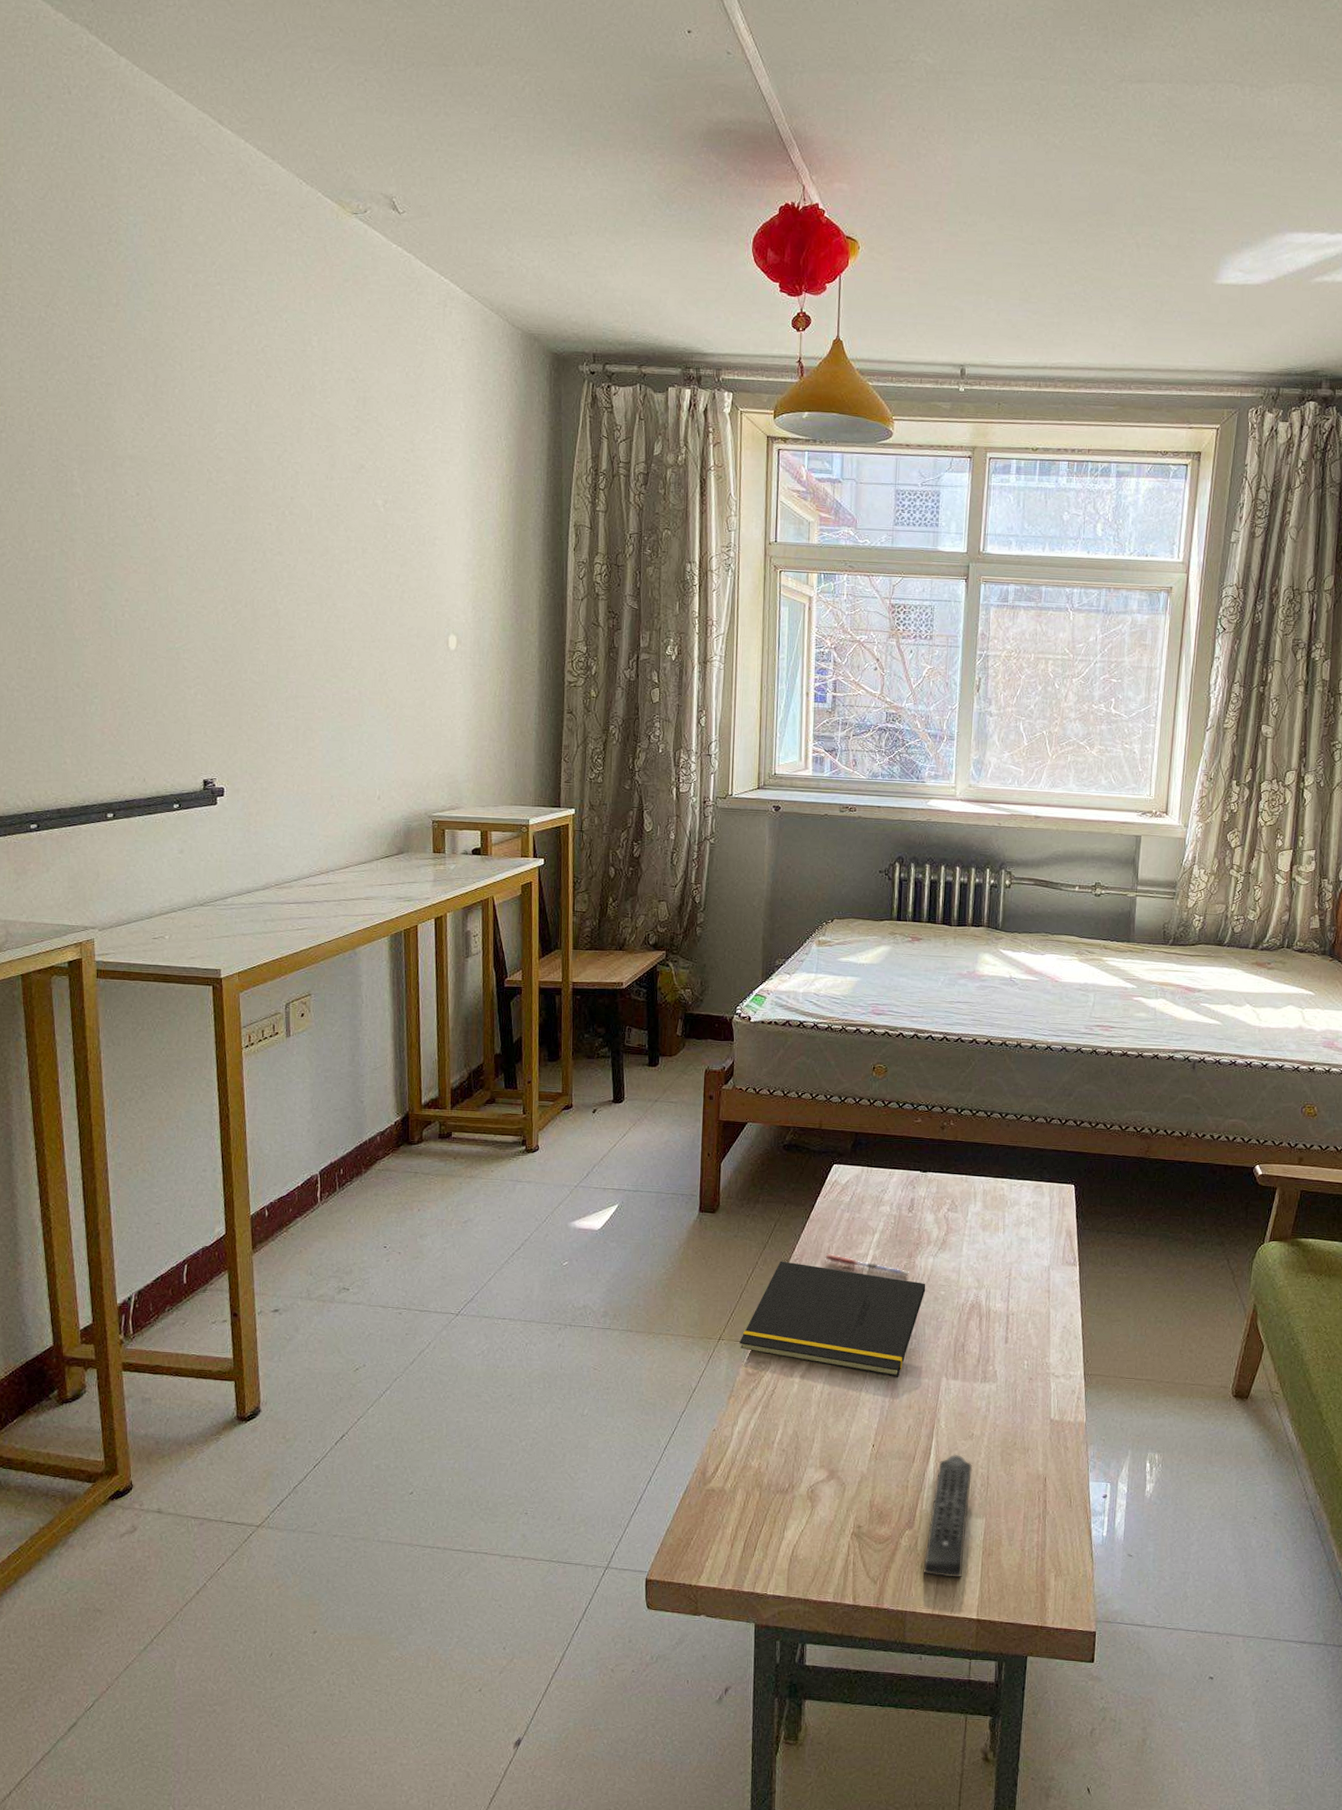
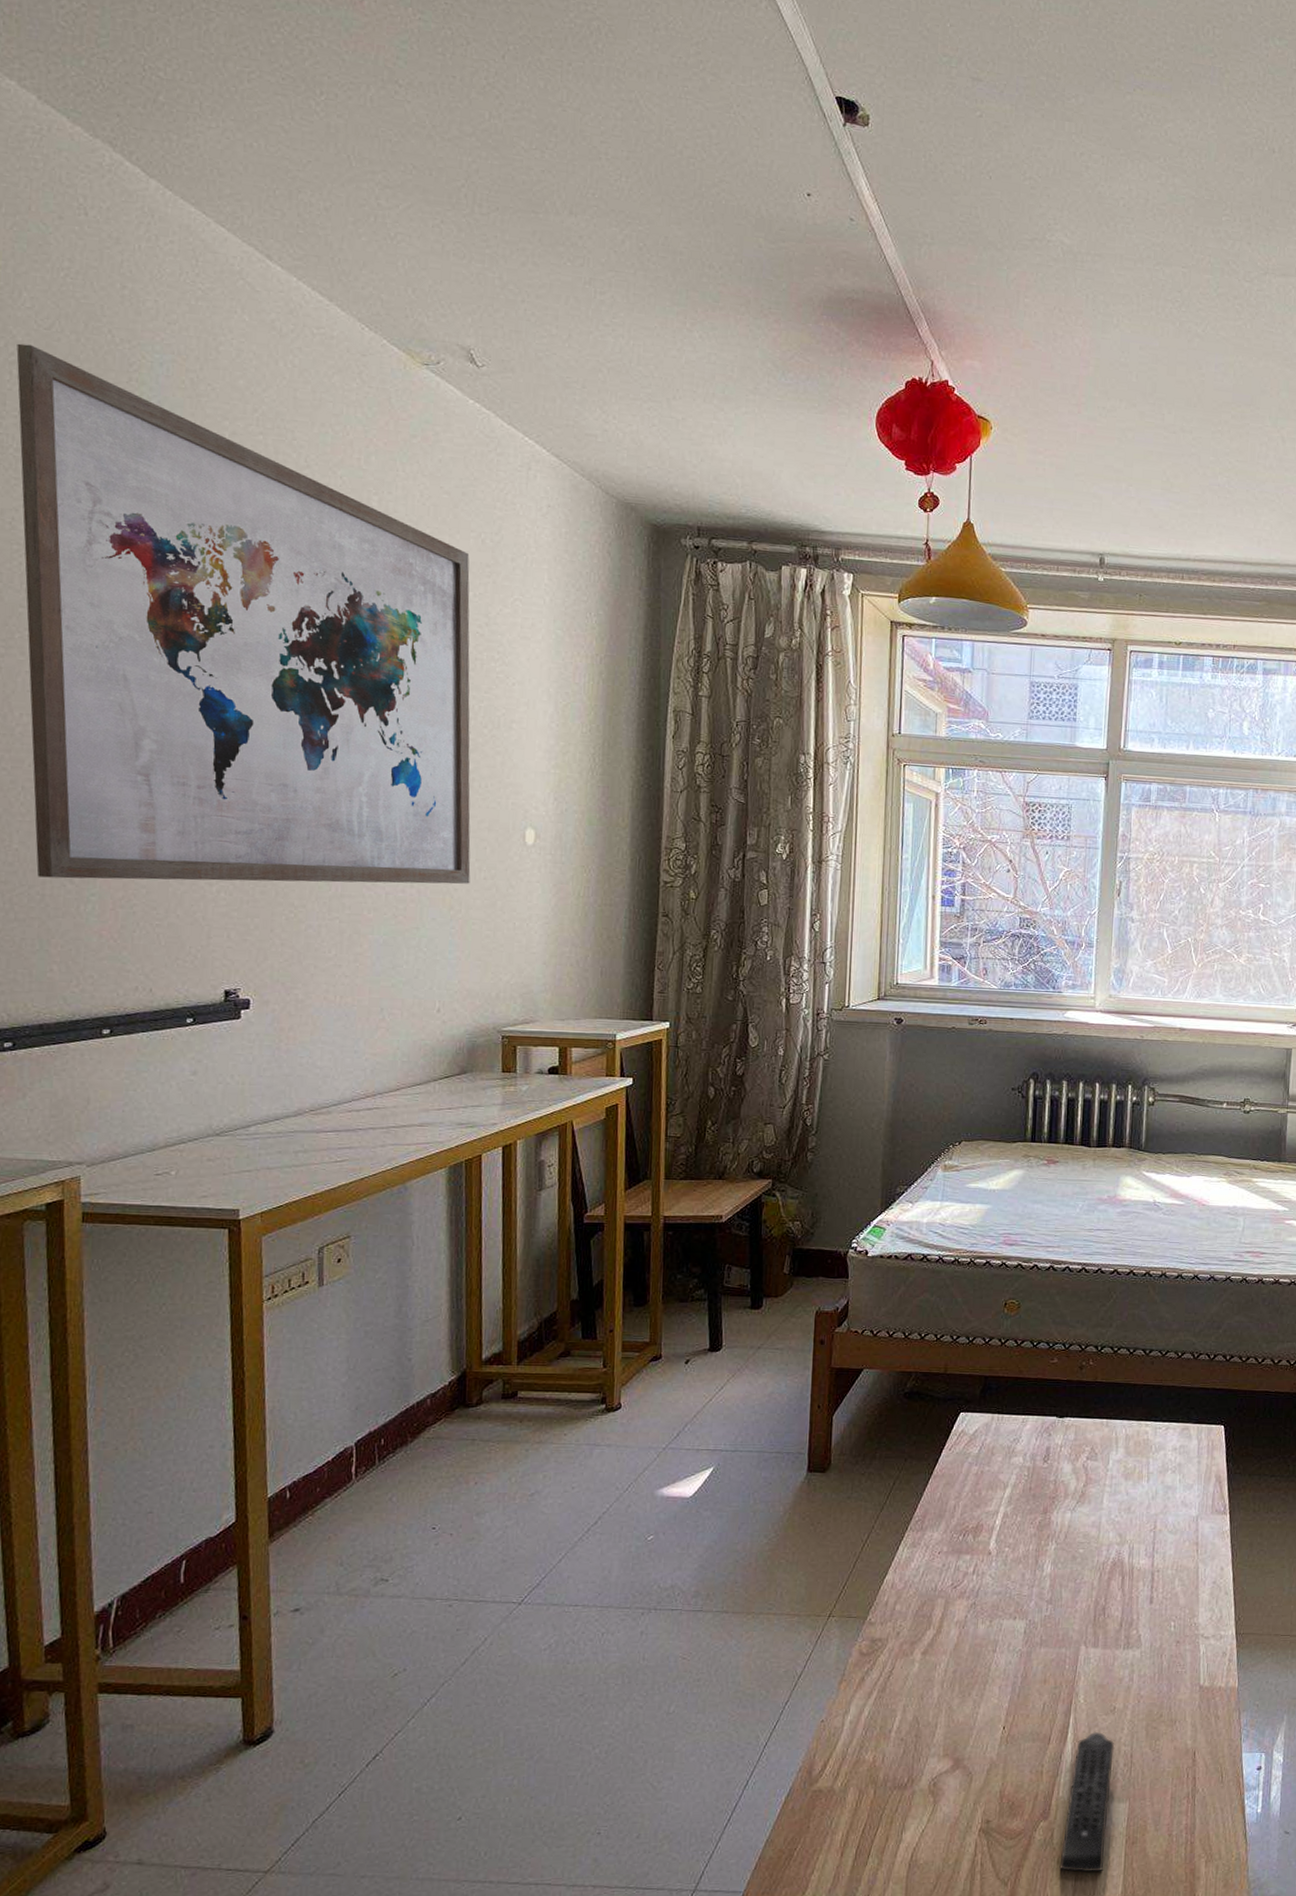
wall art: none [18,213,403,686] -> present [16,343,471,884]
notepad: present [739,1261,926,1377] -> none [852,1523,1063,1649]
pen: present [825,1253,909,1277] -> none [950,1512,1044,1535]

